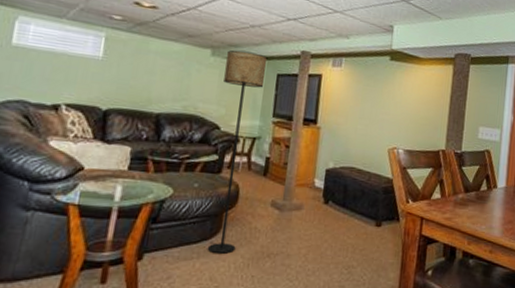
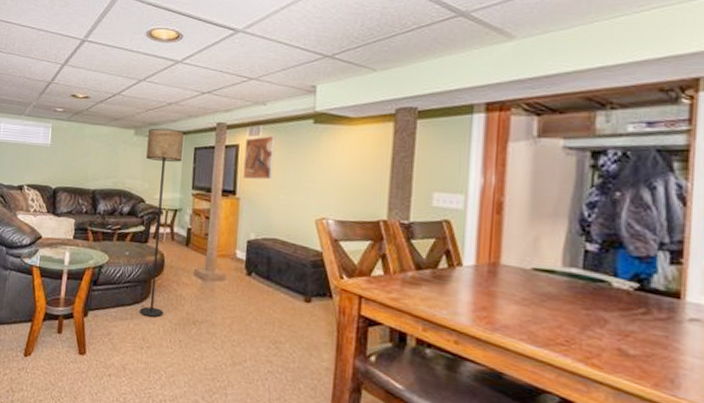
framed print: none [324,67,357,111] -> present [242,135,276,180]

